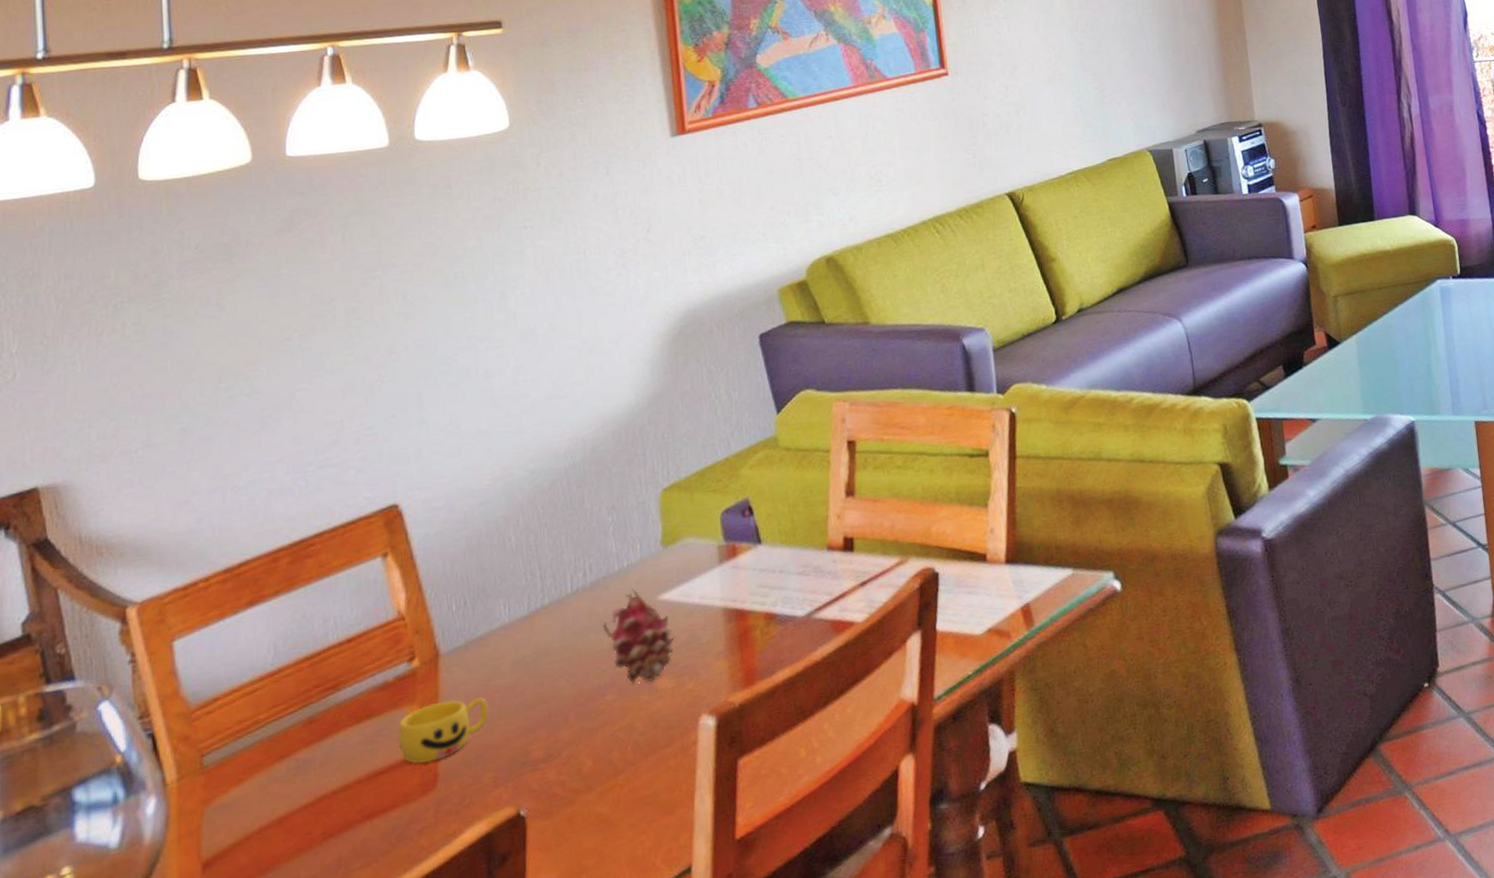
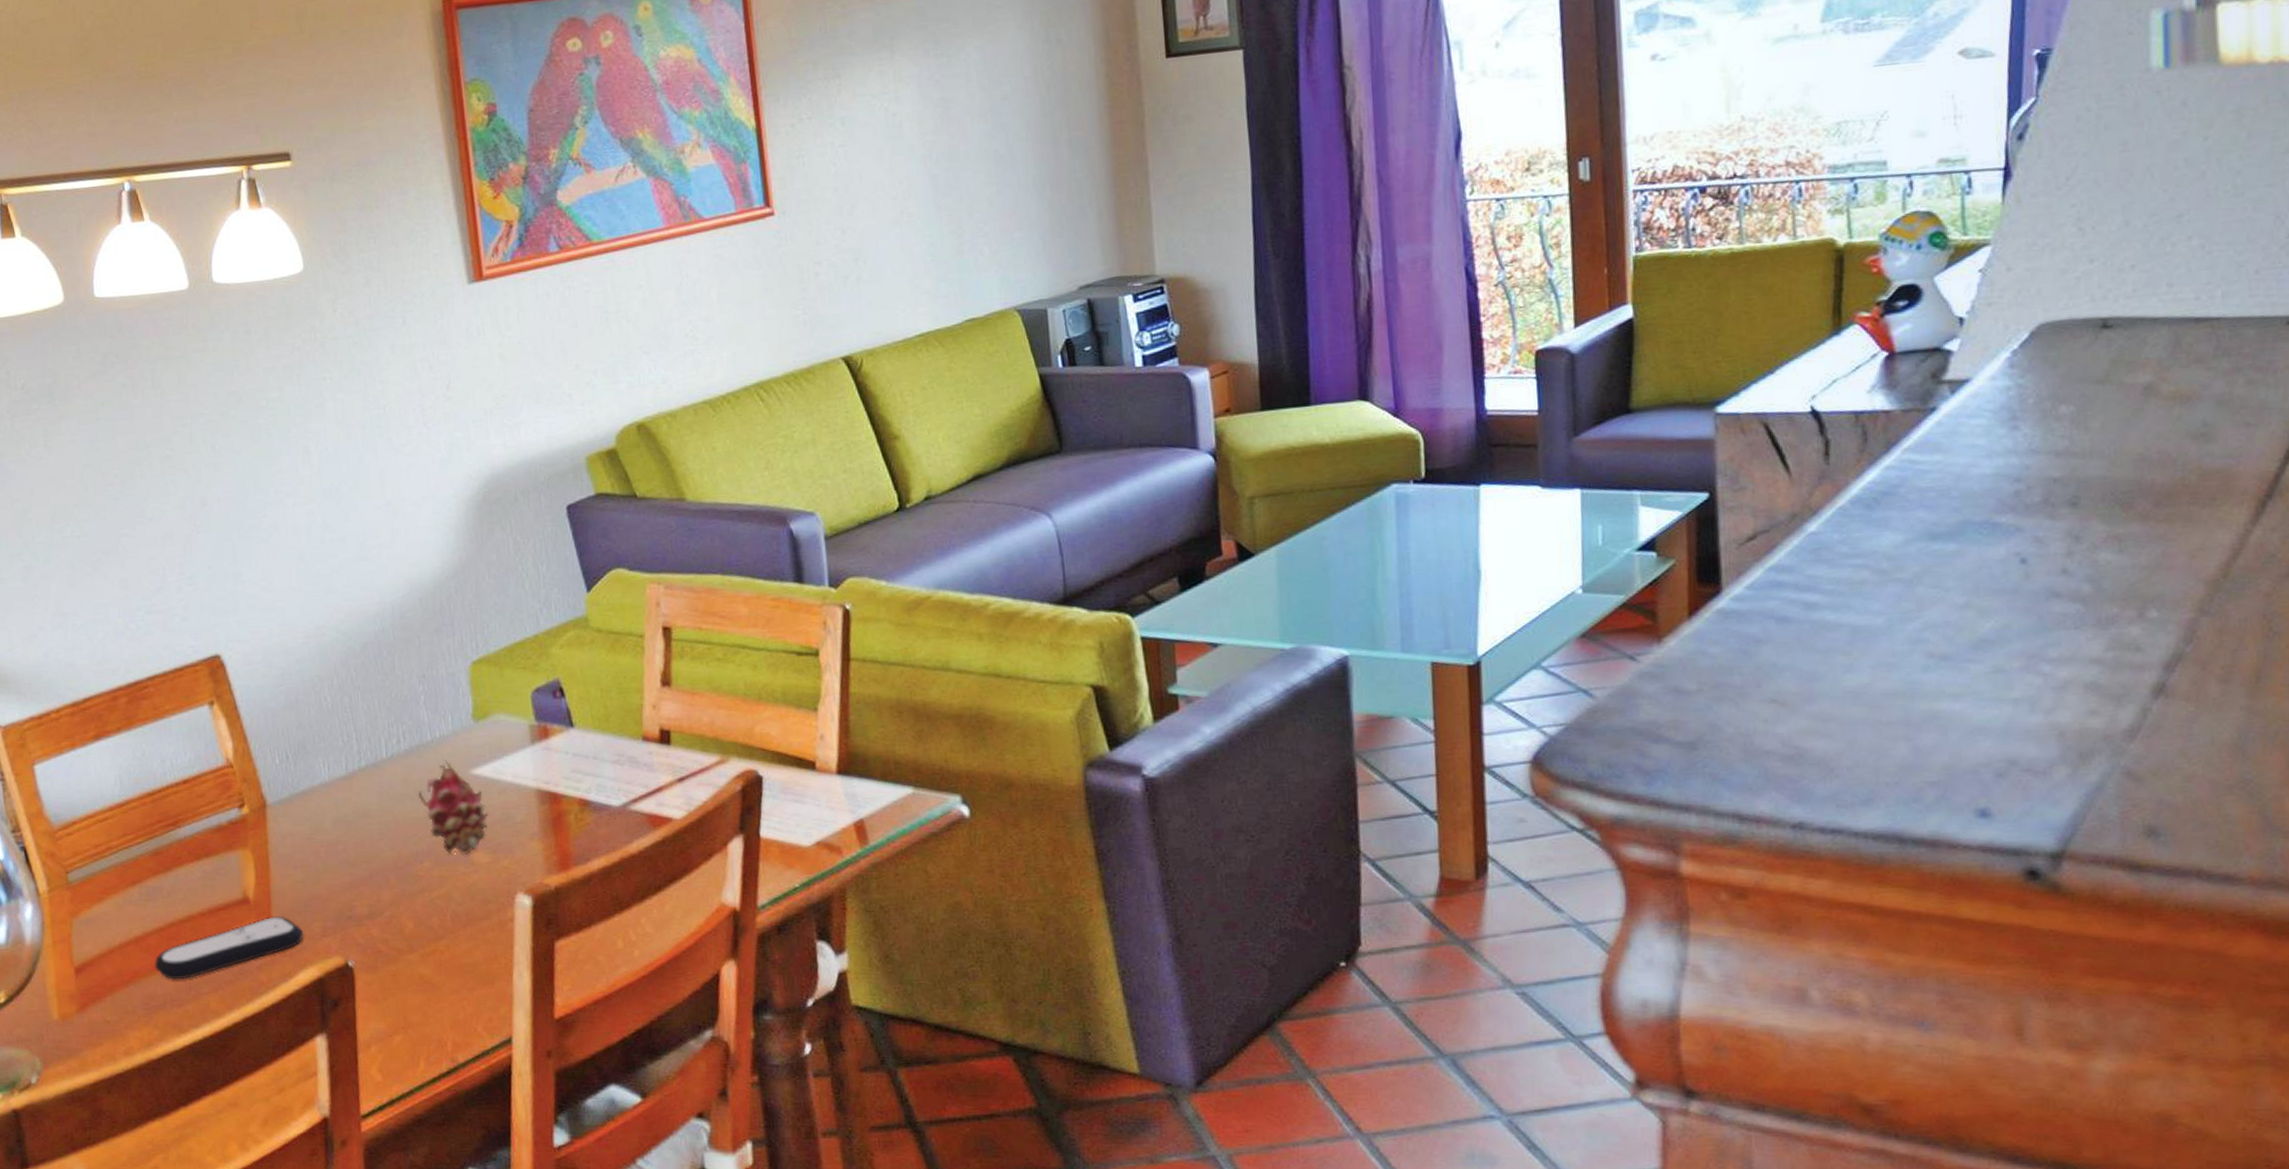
remote control: none [299,771,473,860] -> present [155,916,304,980]
cup: present [397,697,488,764] -> none [233,850,314,905]

